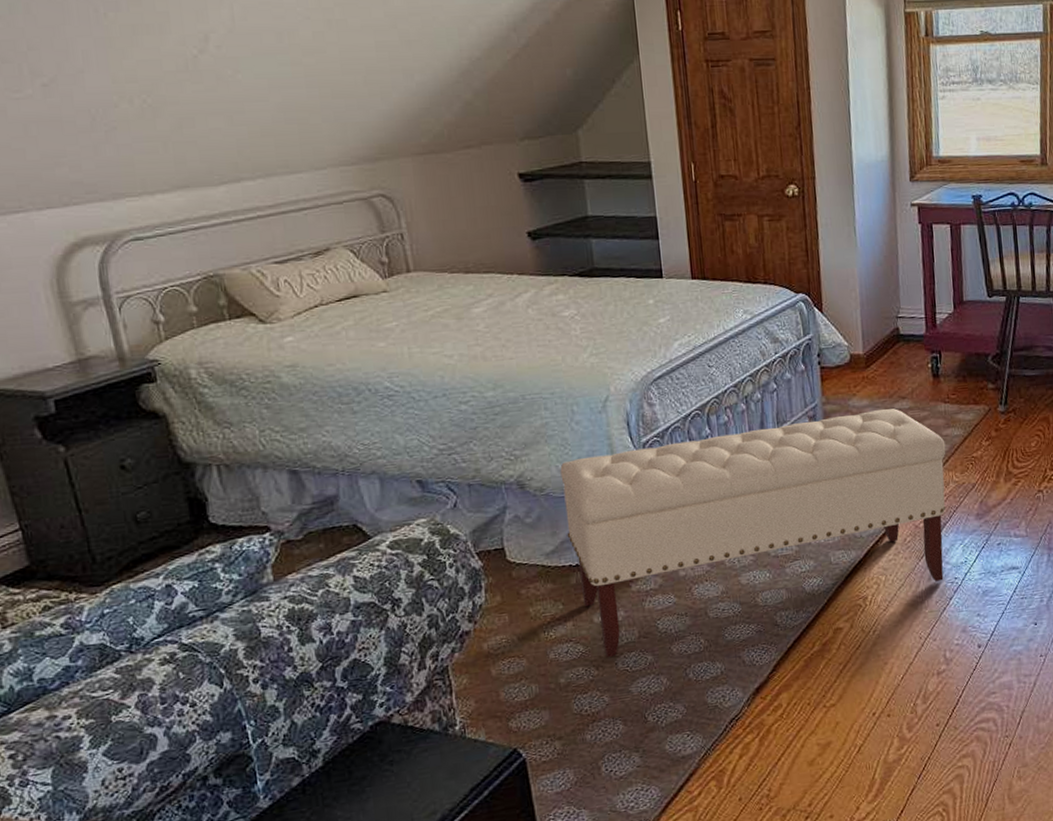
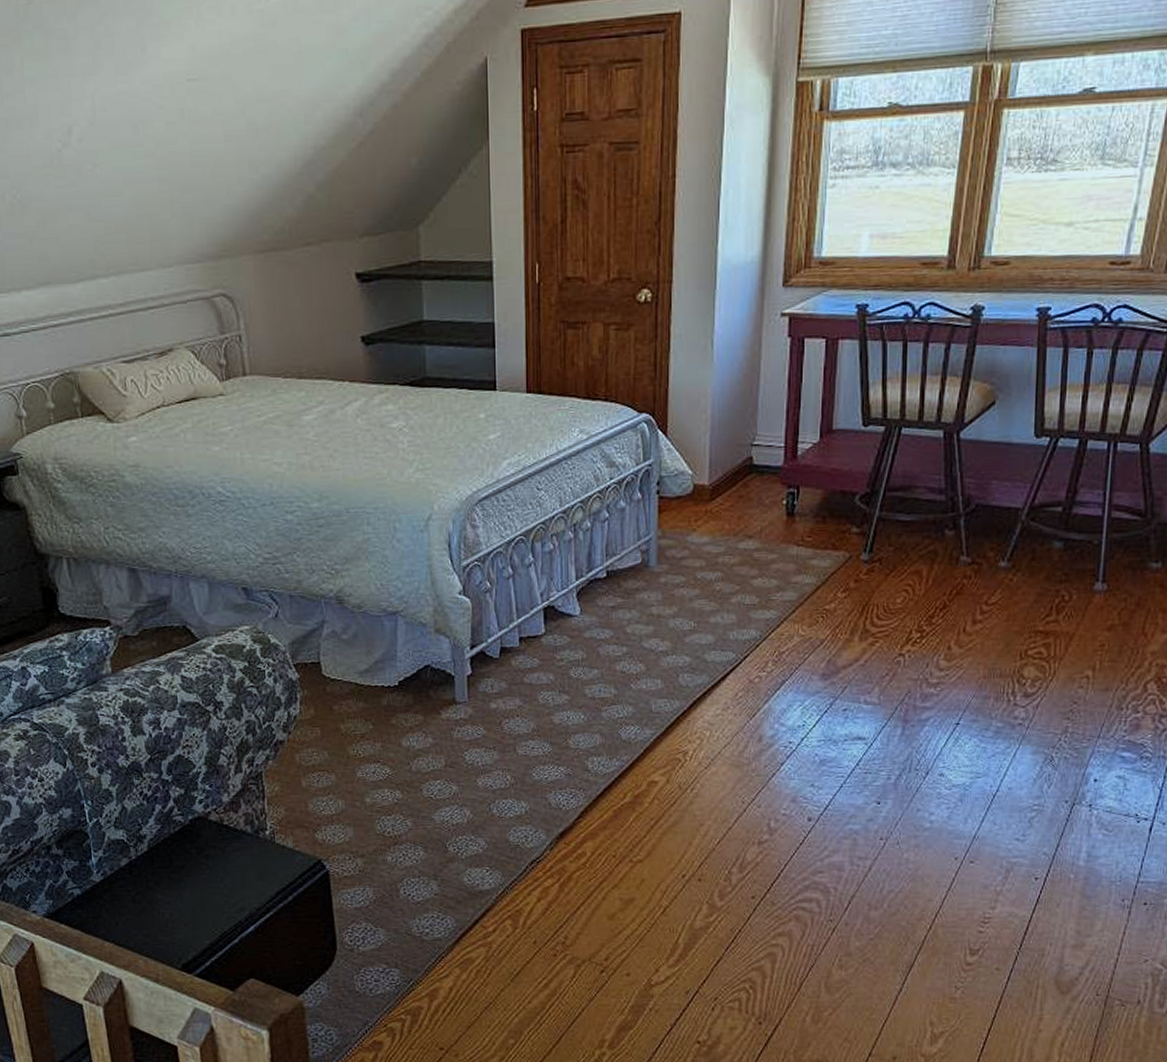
bench: present [560,408,946,658] -> none [379,548,794,783]

